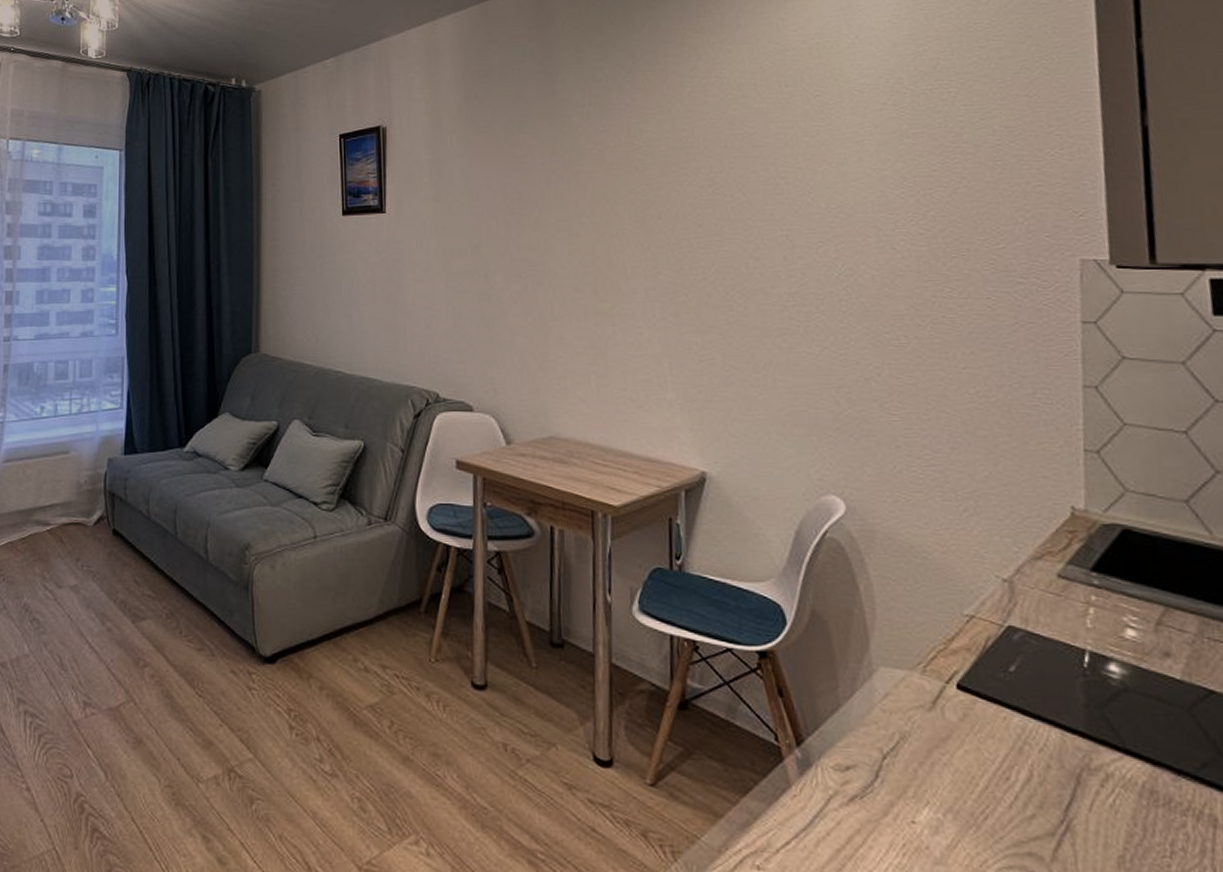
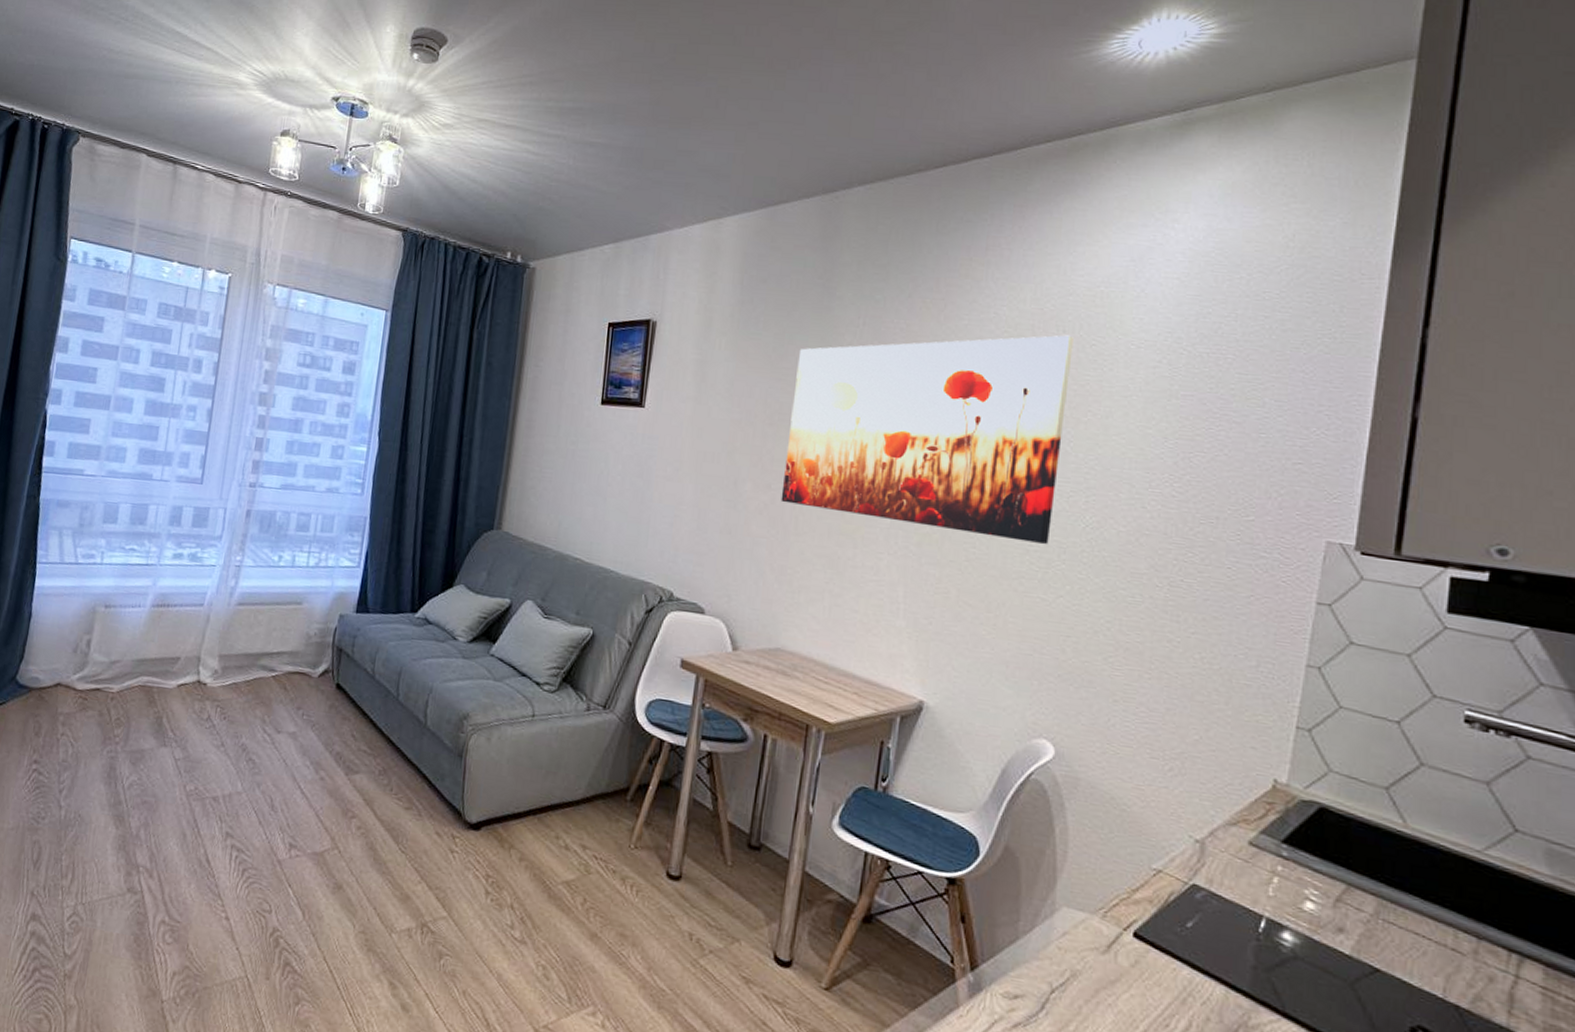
wall art: none [530,89,805,299] -> present [781,335,1074,545]

